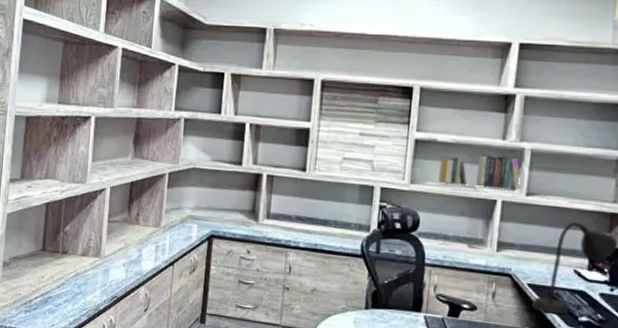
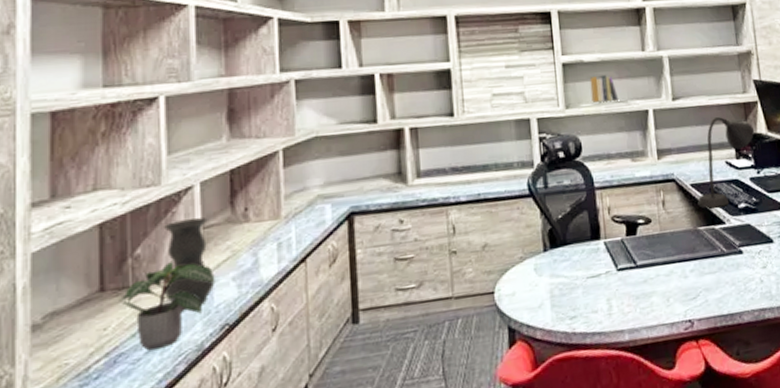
potted plant: none [52,240,112,301] -> present [119,260,215,350]
vase: none [79,212,112,277] -> present [164,217,215,304]
books: present [477,155,522,190] -> none [625,66,668,100]

